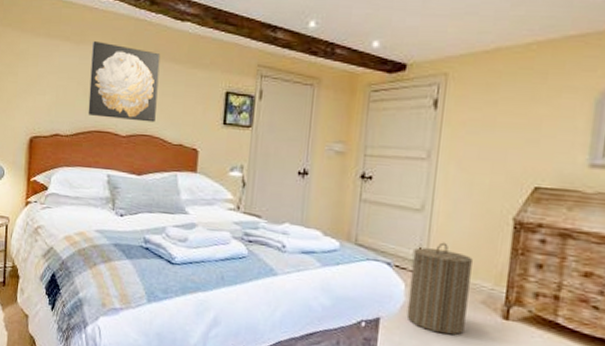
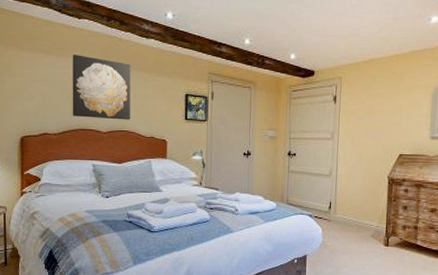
laundry hamper: present [406,242,473,335] -> none [324,197,364,261]

